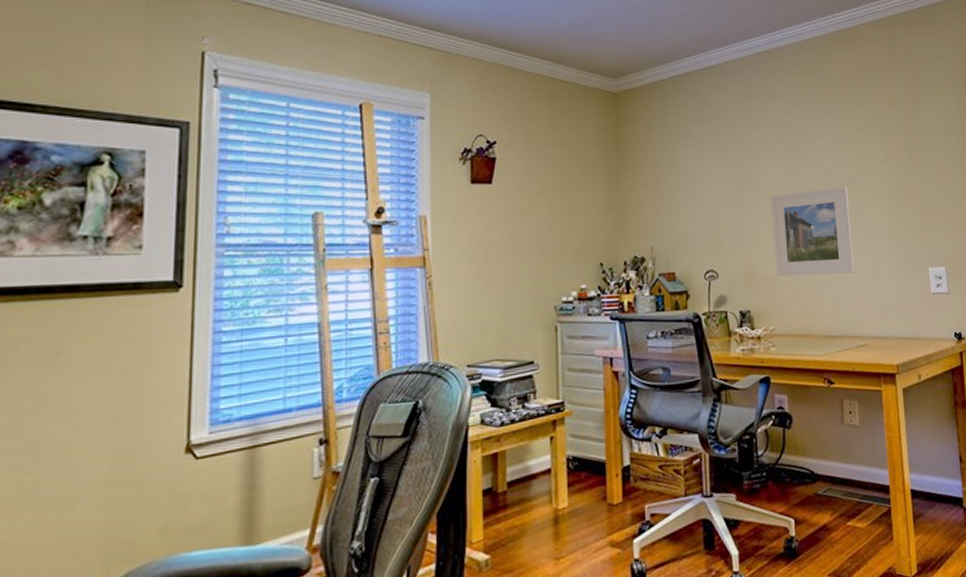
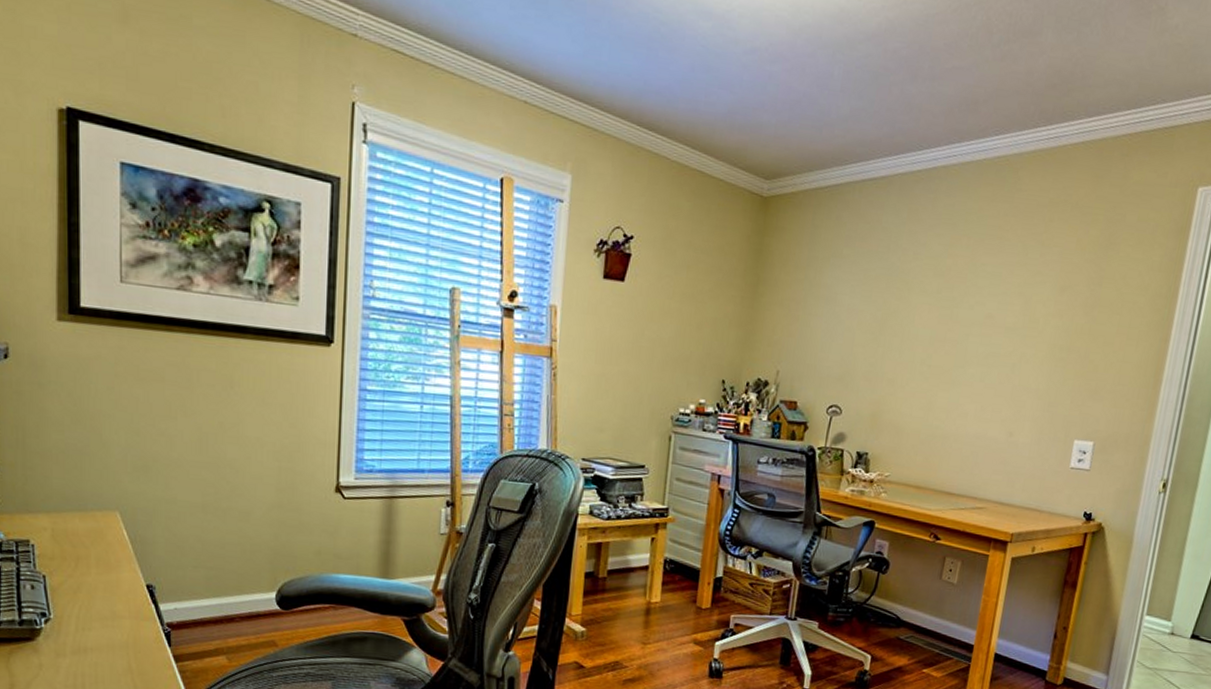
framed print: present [771,187,854,277] -> none [903,335,1005,432]

